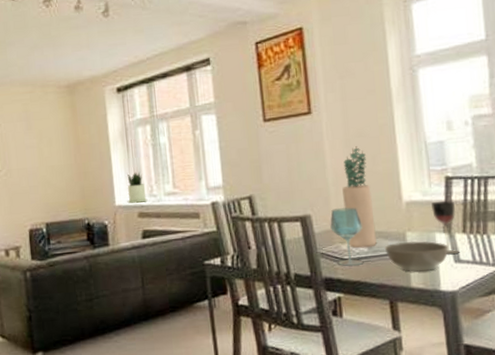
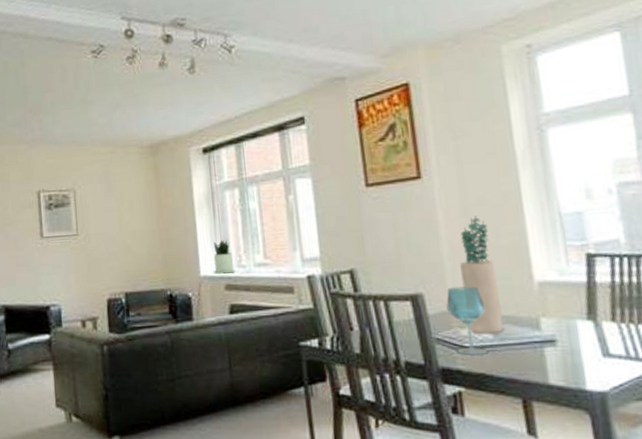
bowl: present [384,241,448,272] -> none [513,329,594,366]
wineglass: present [430,201,460,255] -> none [569,283,609,347]

